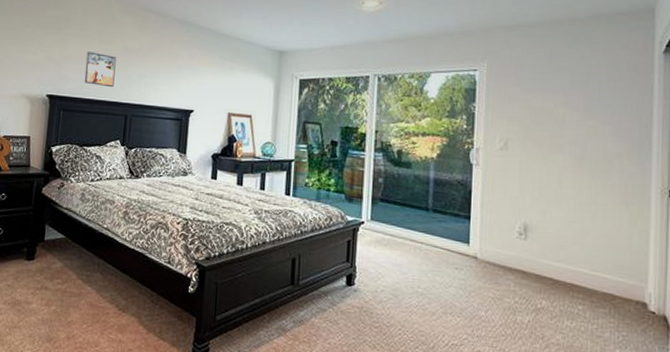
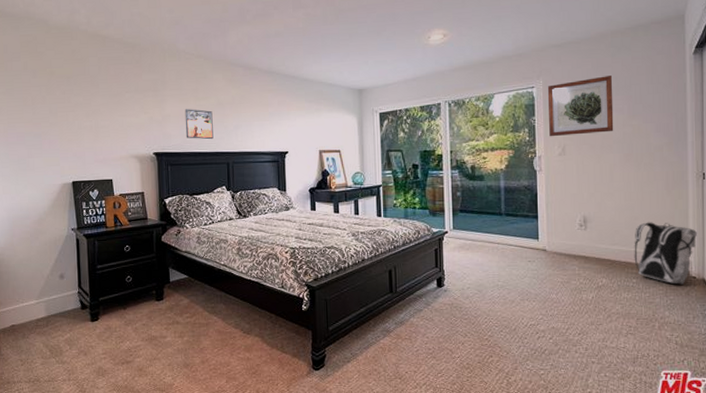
wall art: none [491,66,568,130] -> present [547,76,614,137]
backpack: none [581,239,660,320] -> present [634,222,698,285]

